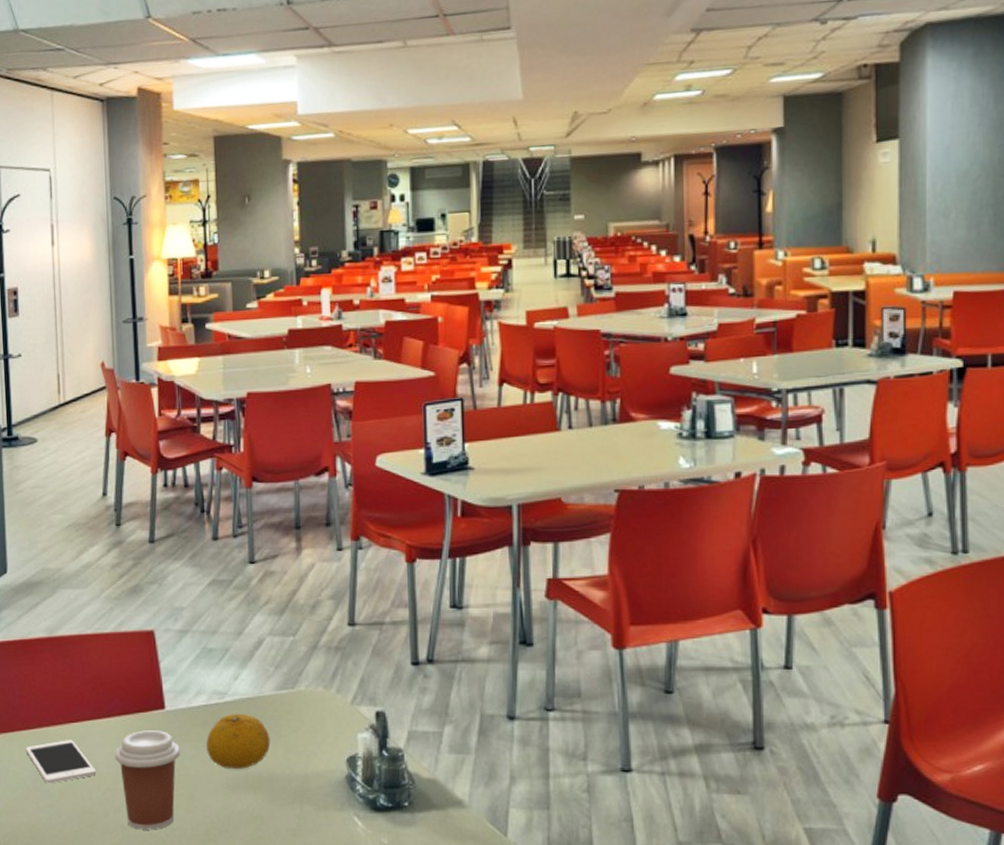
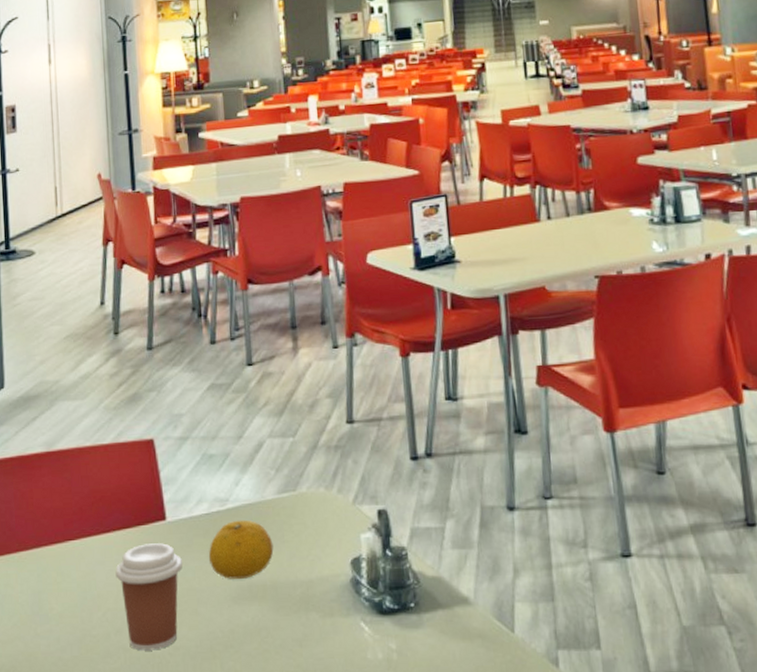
cell phone: present [25,740,97,784] -> none [22,559,97,607]

